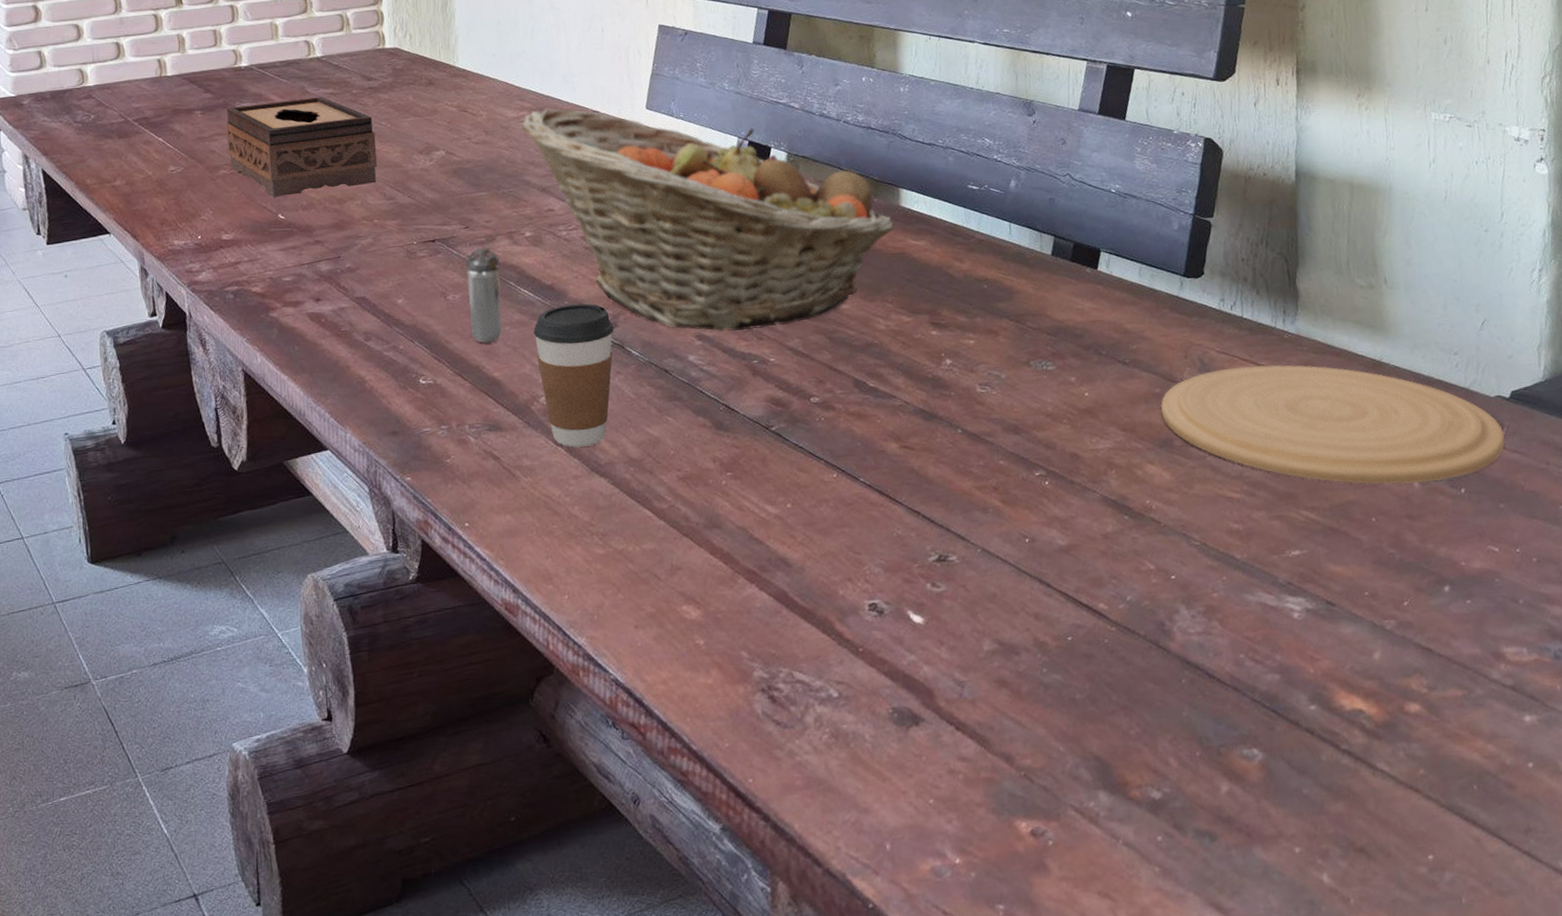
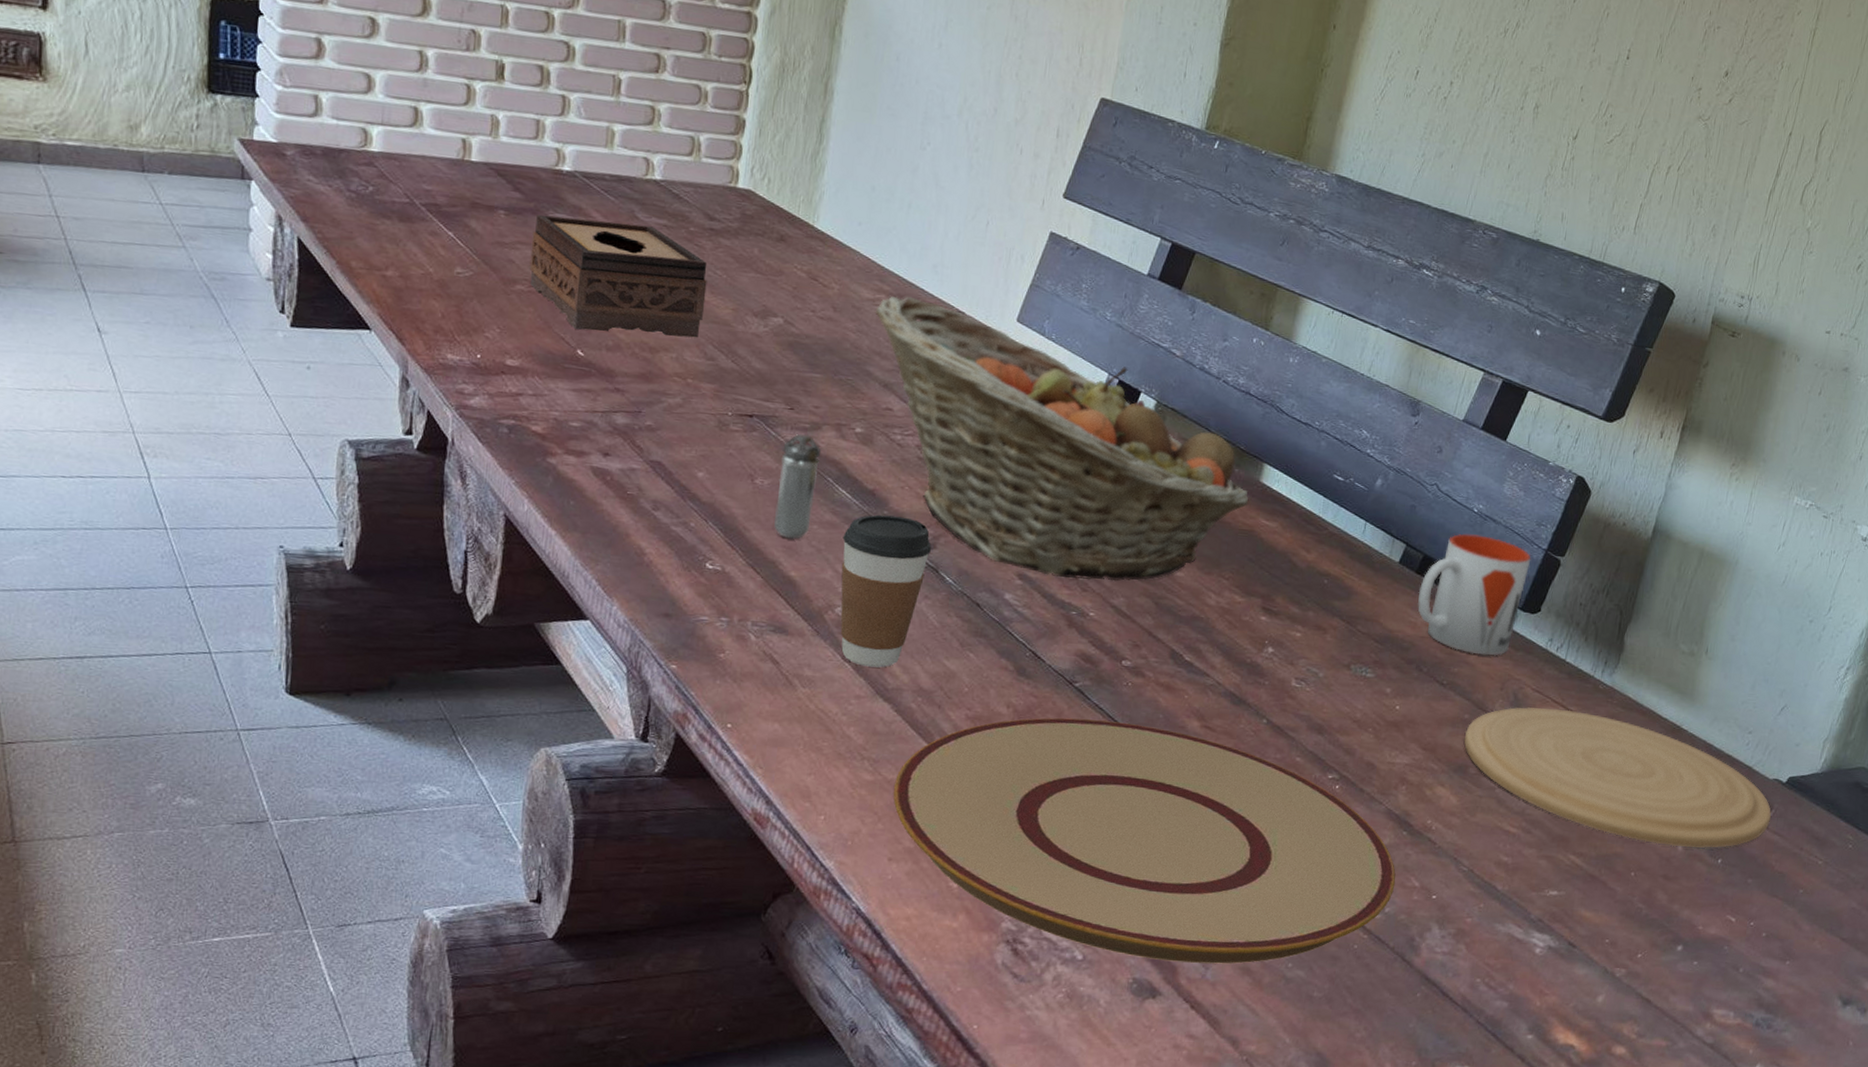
plate: none [625,456,1130,686] -> present [893,717,1396,964]
mug: none [1078,212,1182,329] -> present [1418,533,1531,656]

